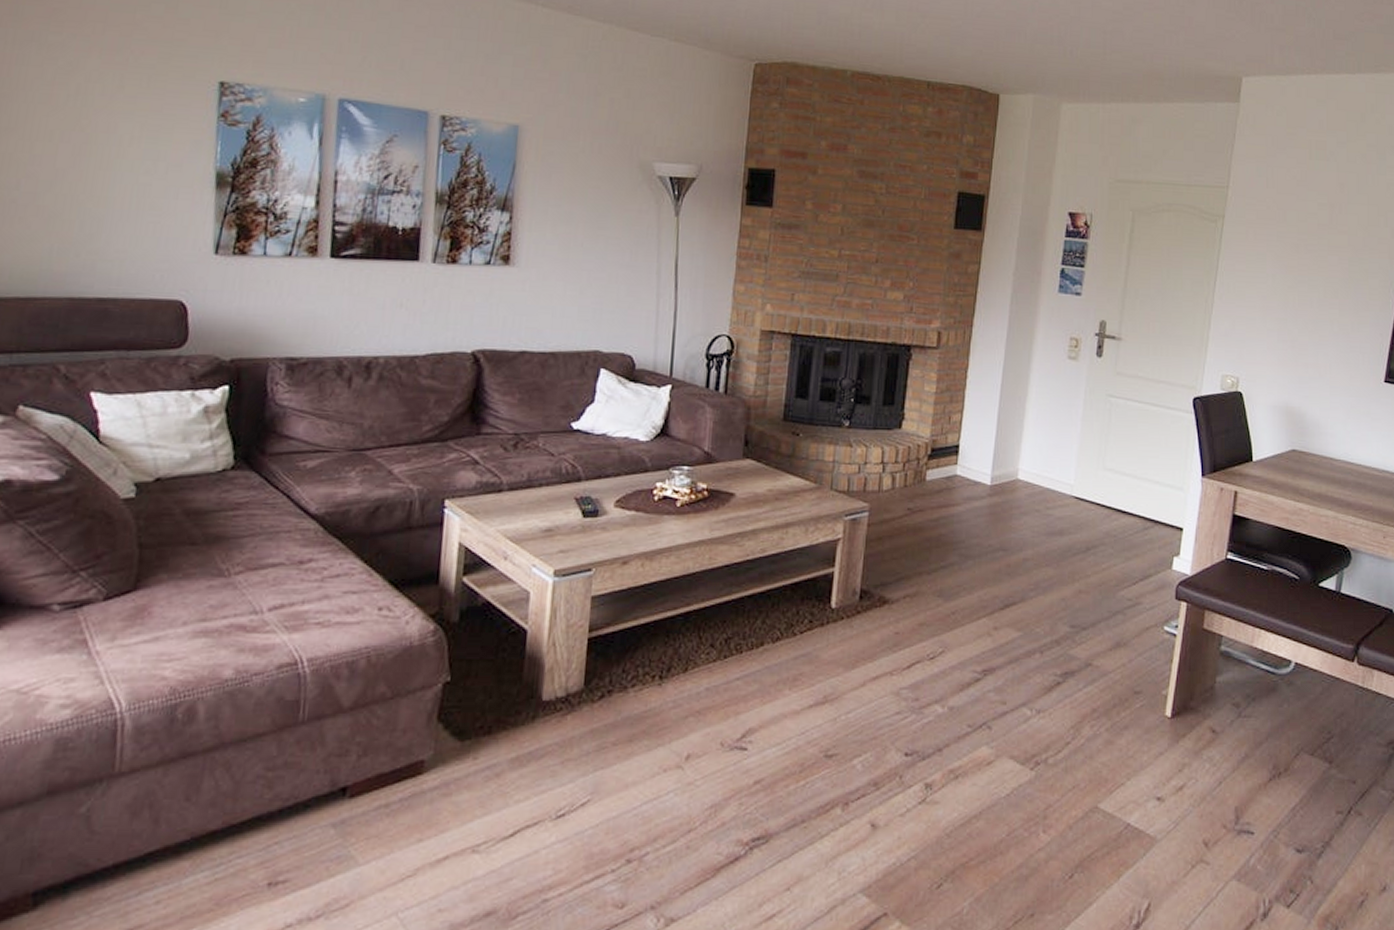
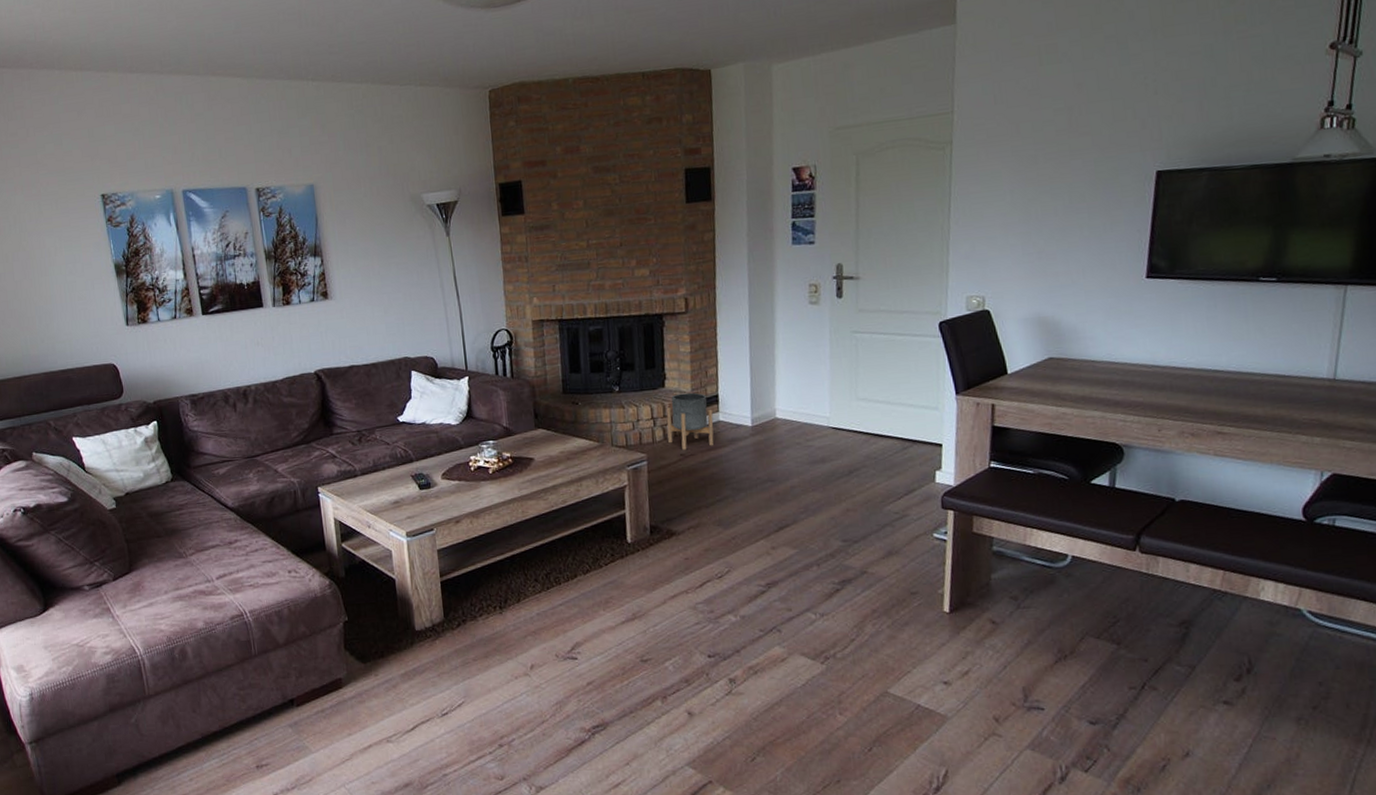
planter: none [896,438,950,504] -> present [666,392,714,450]

